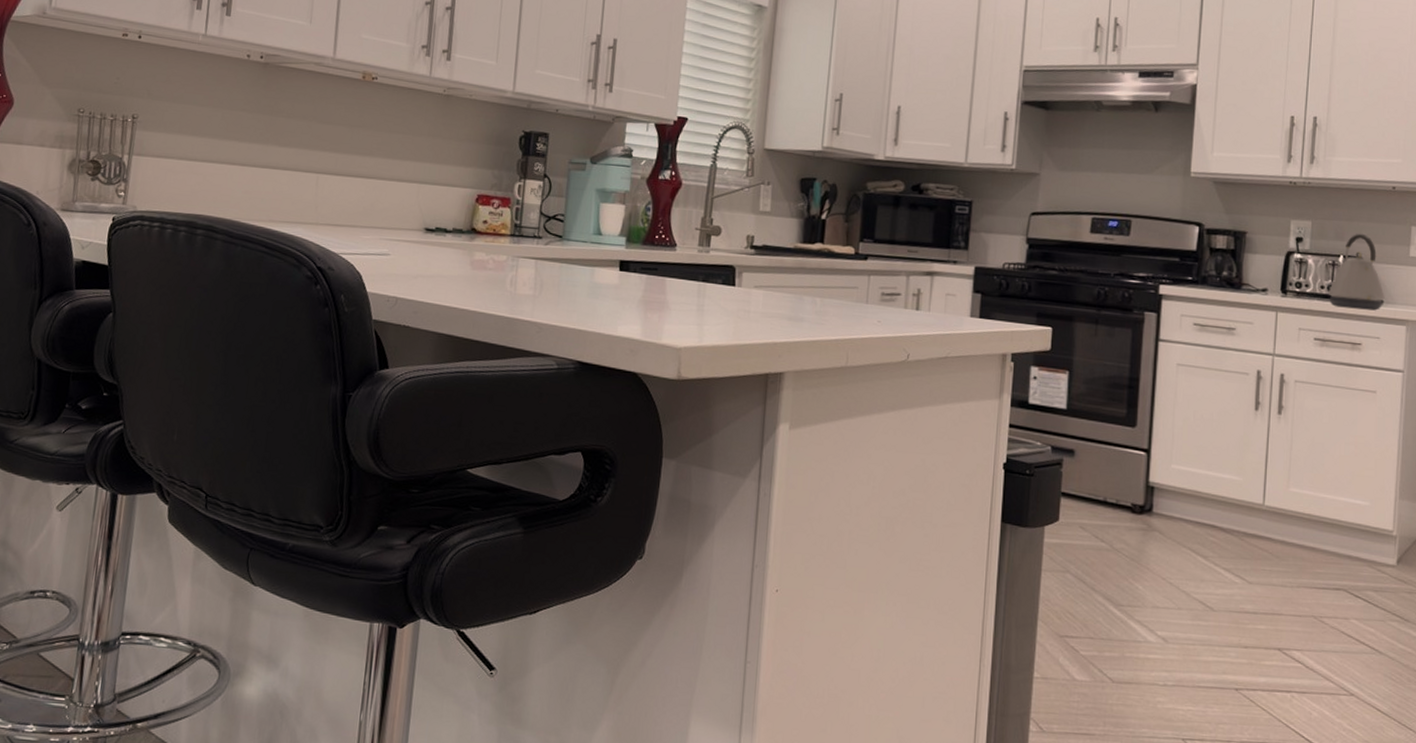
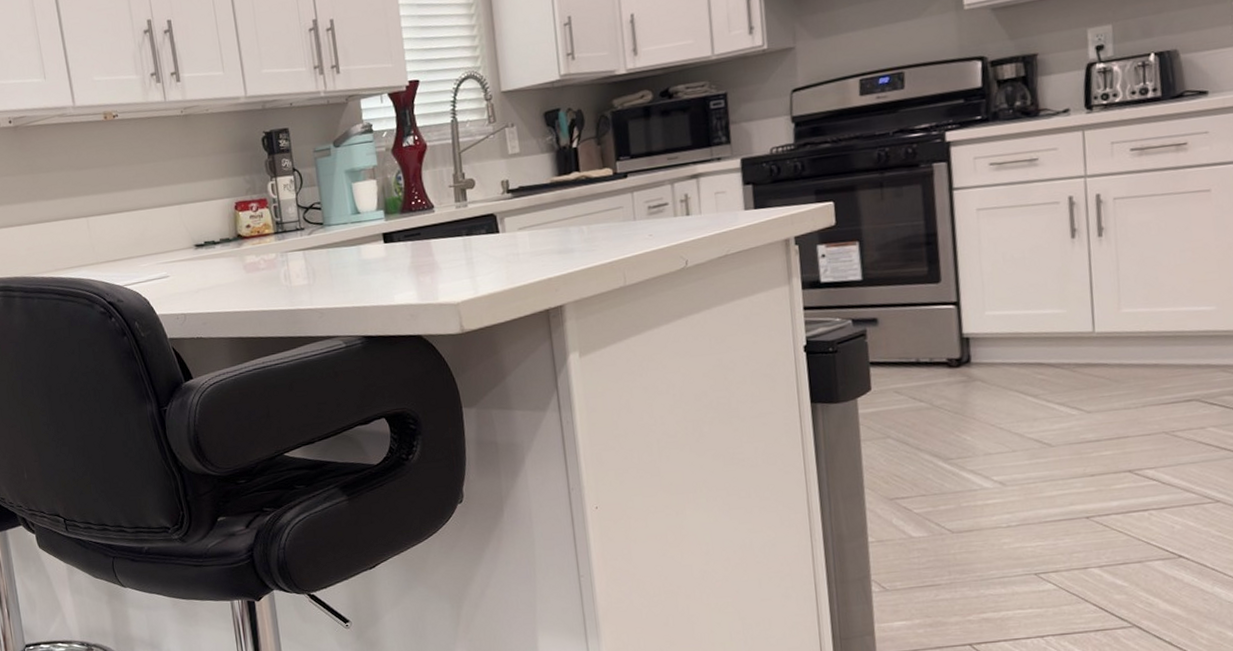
kettle: present [1328,233,1385,311] -> none [1140,23,1210,111]

